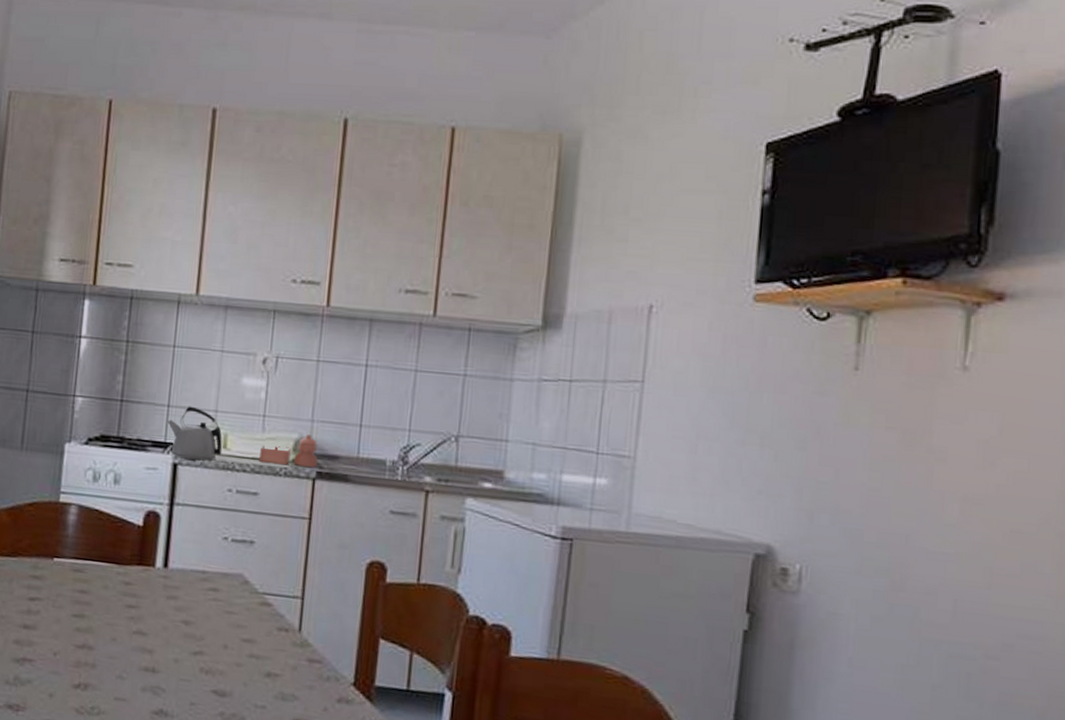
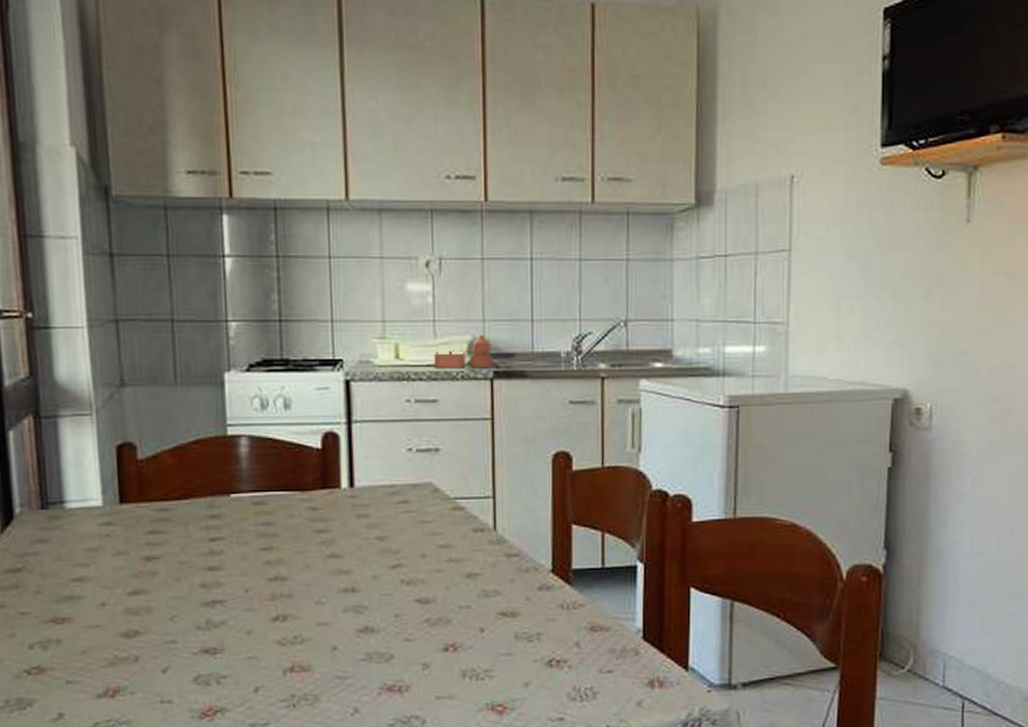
kettle: present [167,406,223,462] -> none [333,319,395,377]

